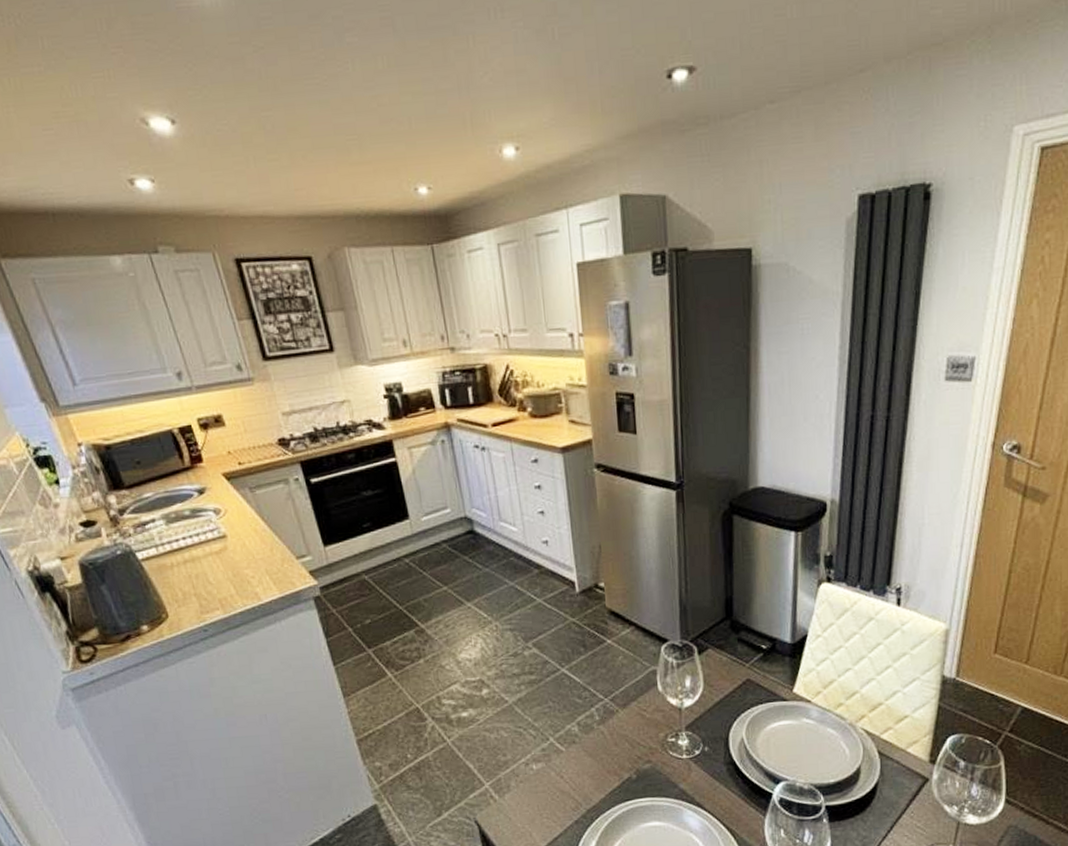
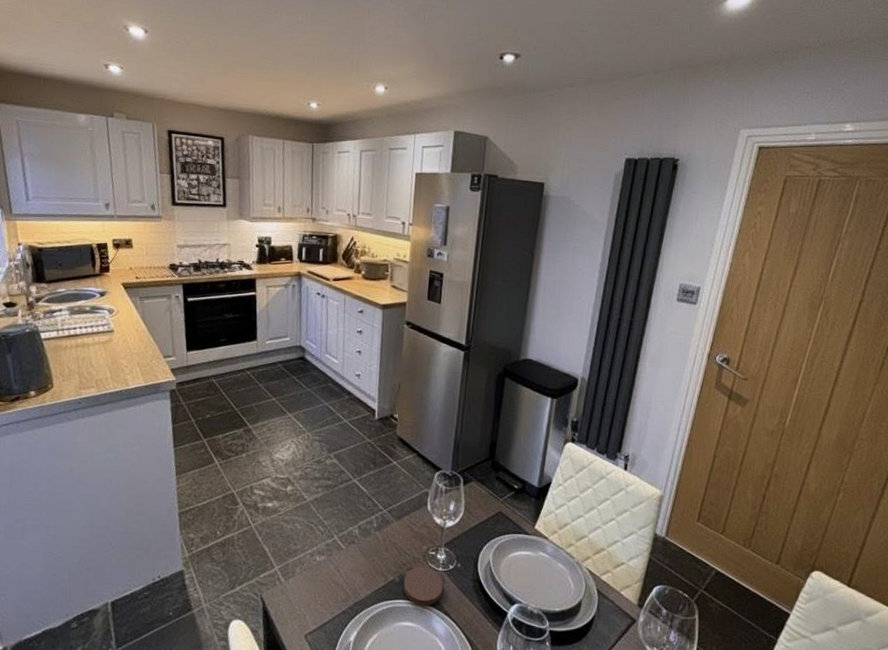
coaster: none [642,757,691,801] -> present [403,566,443,606]

